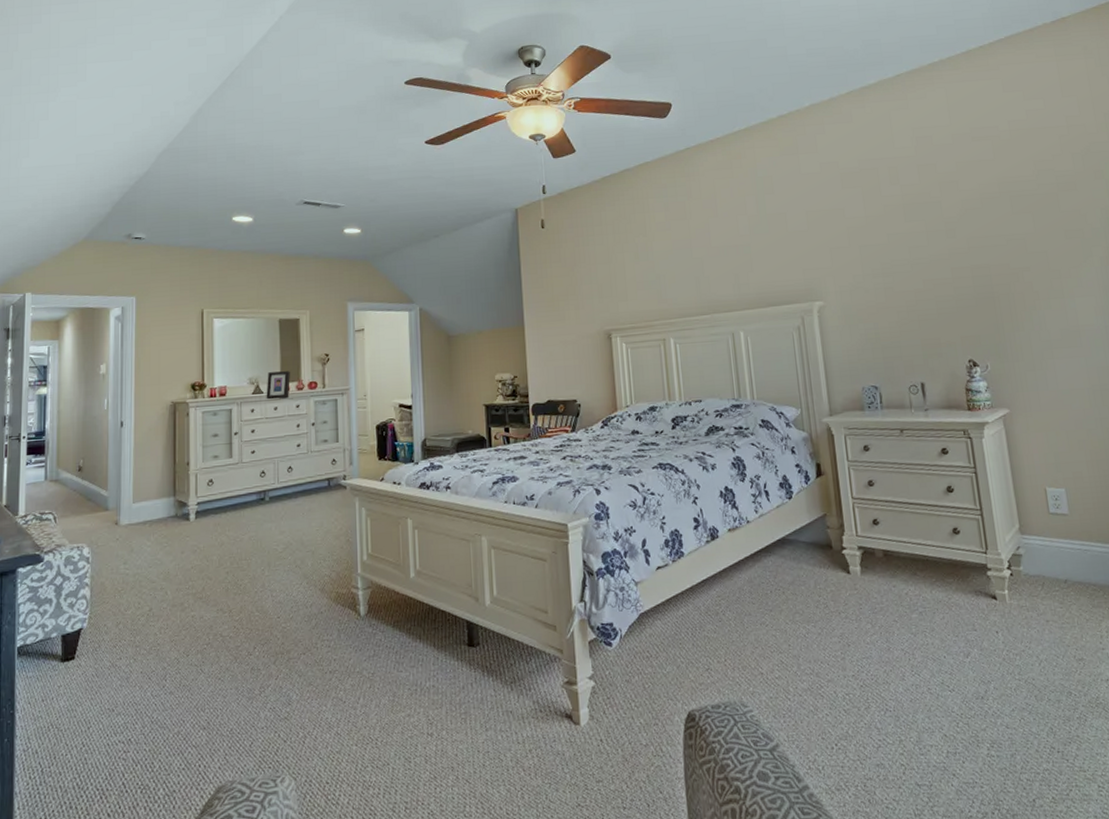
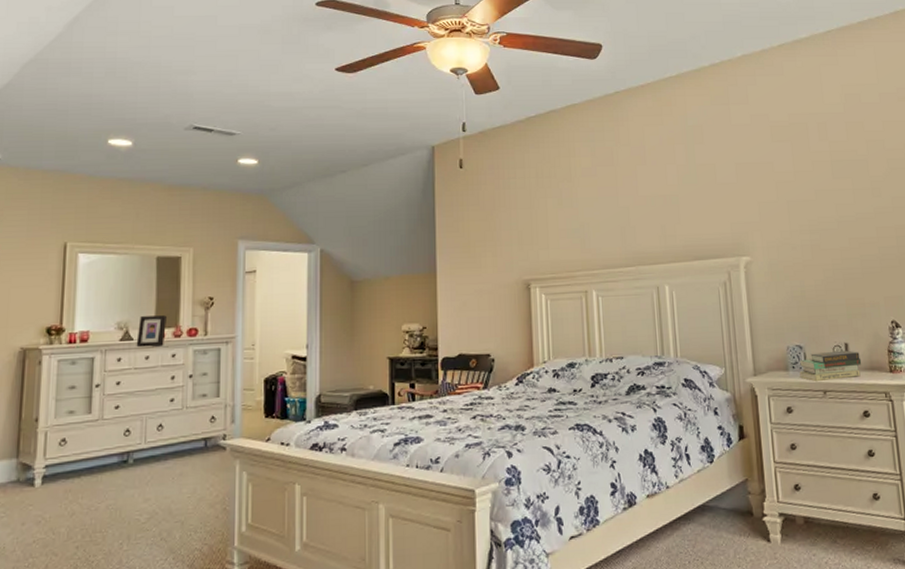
books: none [875,389,939,420] -> present [799,350,862,381]

